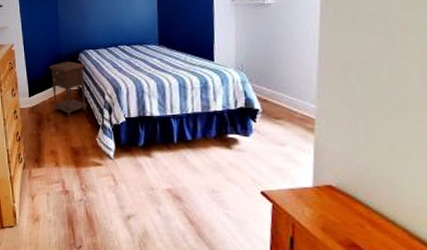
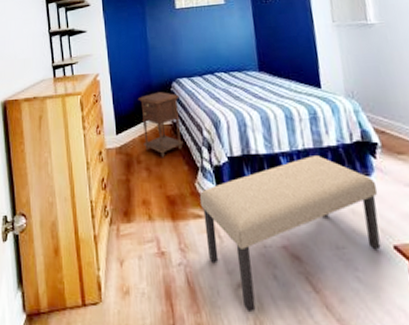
bench: none [100,119,254,237] -> present [200,156,381,313]

